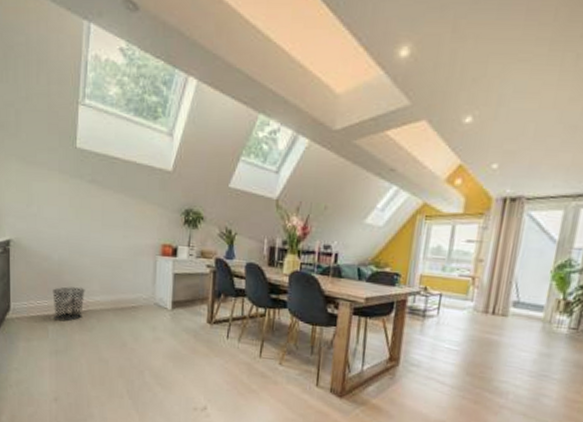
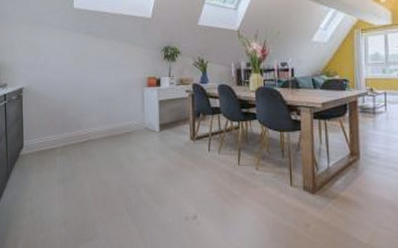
waste bin: present [52,287,85,321] -> none [59,121,86,152]

